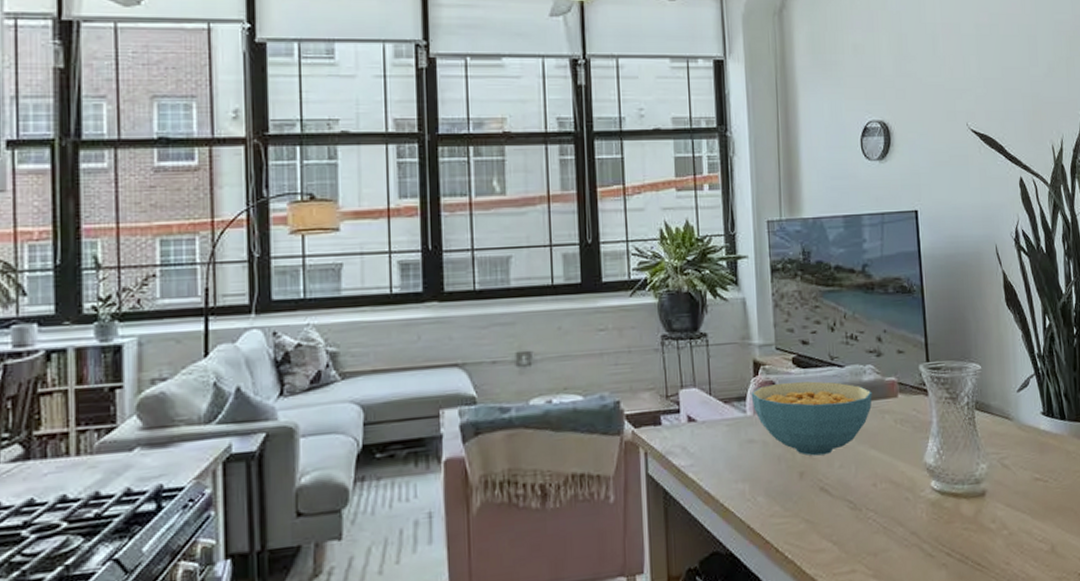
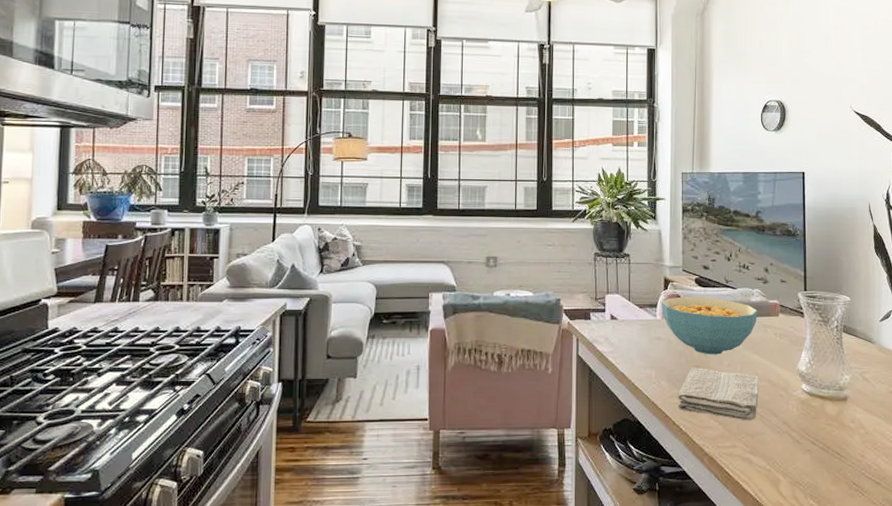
washcloth: none [779,474,880,537] -> present [677,368,758,421]

